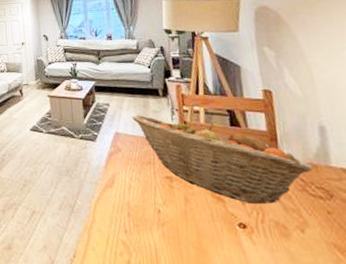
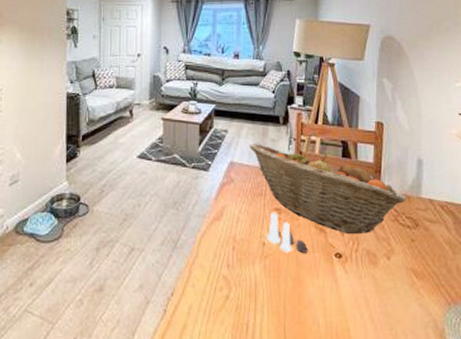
salt and pepper shaker set: none [161,180,207,222] -> present [266,212,308,253]

